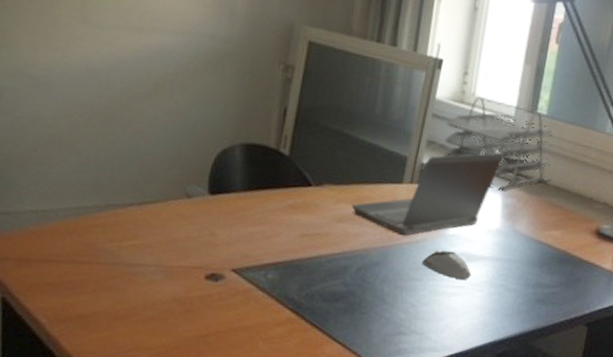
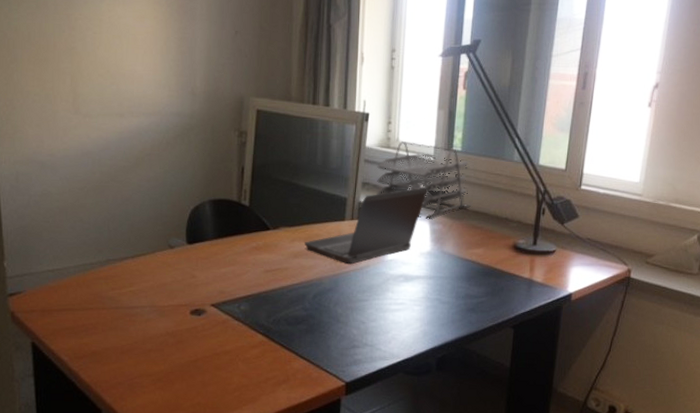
mouse: present [421,250,472,280] -> none [367,274,410,297]

